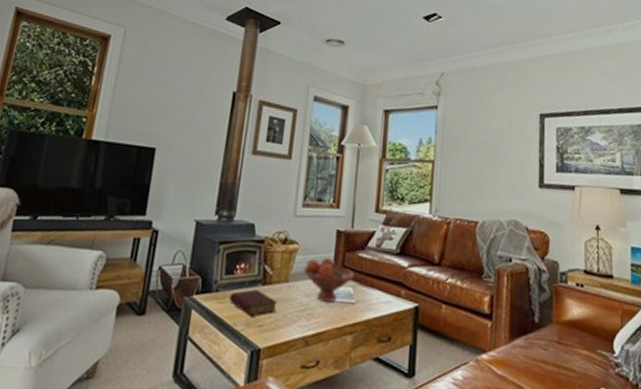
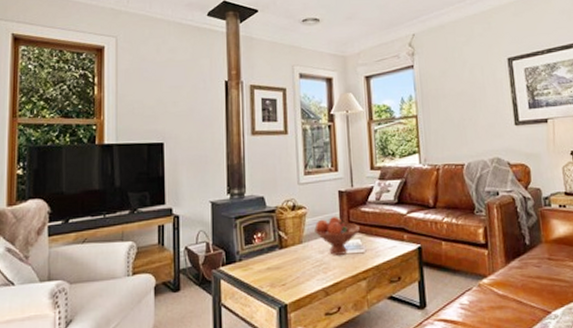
book: present [229,289,278,317] -> none [252,253,296,278]

